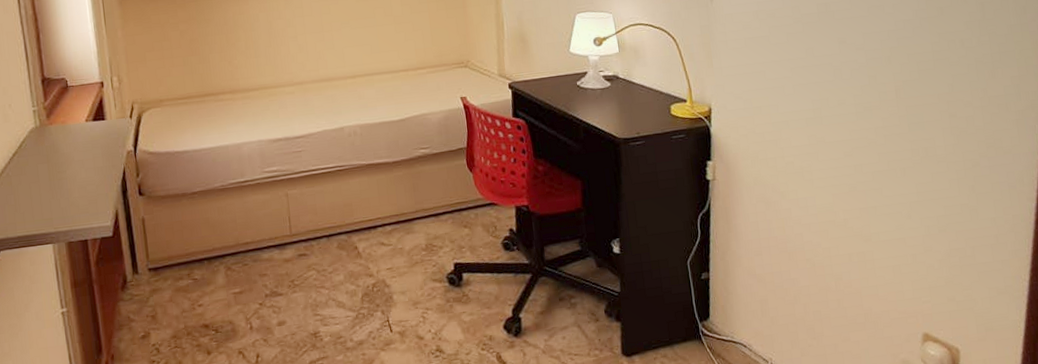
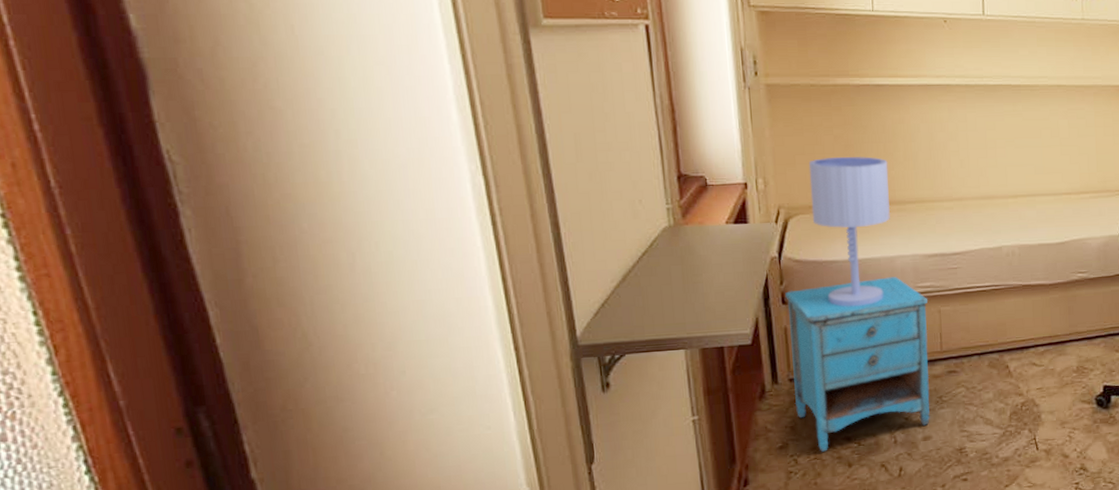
nightstand: none [141,163,283,340] -> present [785,277,930,452]
table lamp: none [158,49,236,195] -> present [808,156,891,307]

